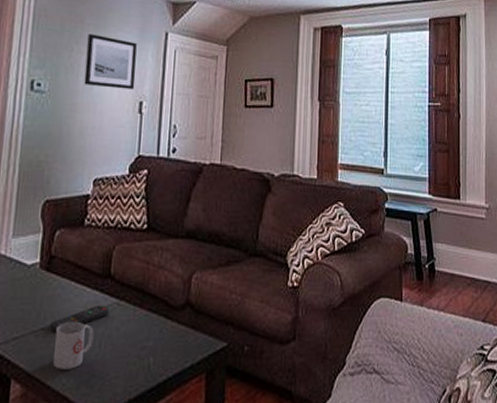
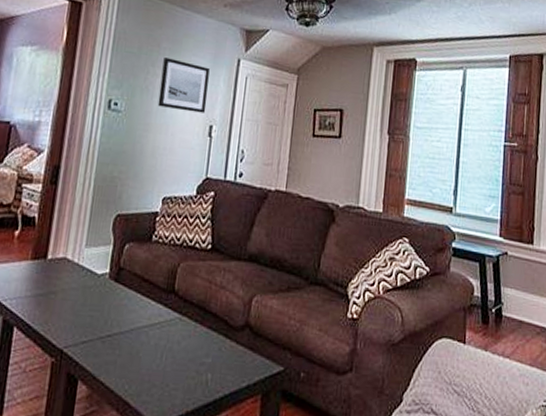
remote control: present [49,305,110,333] -> none [115,318,172,341]
mug: present [53,321,94,370] -> none [117,331,157,377]

